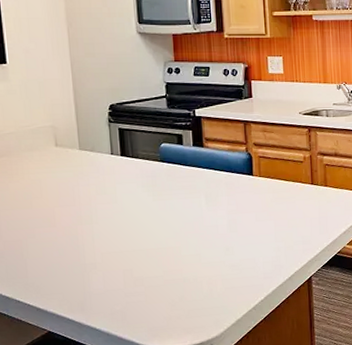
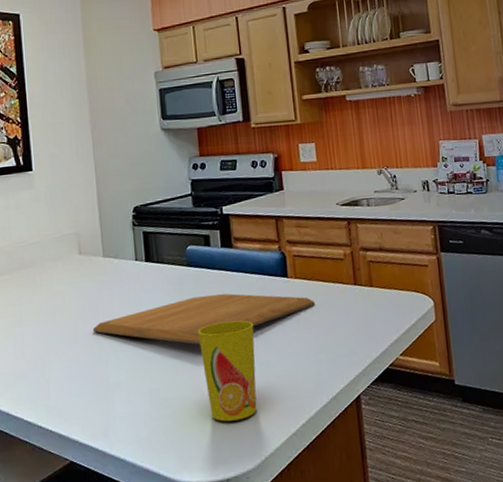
chopping board: none [69,188,276,232] -> present [92,293,315,345]
cup: none [169,211,222,298] -> present [197,320,257,422]

